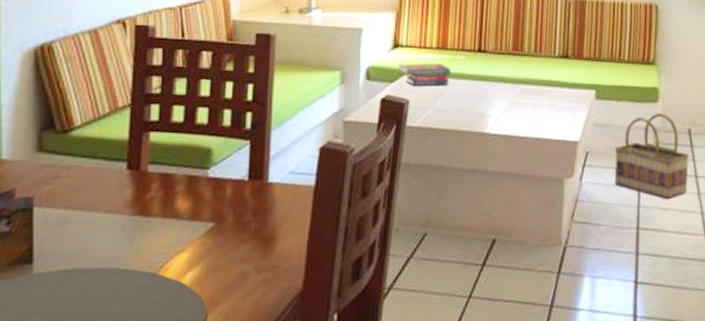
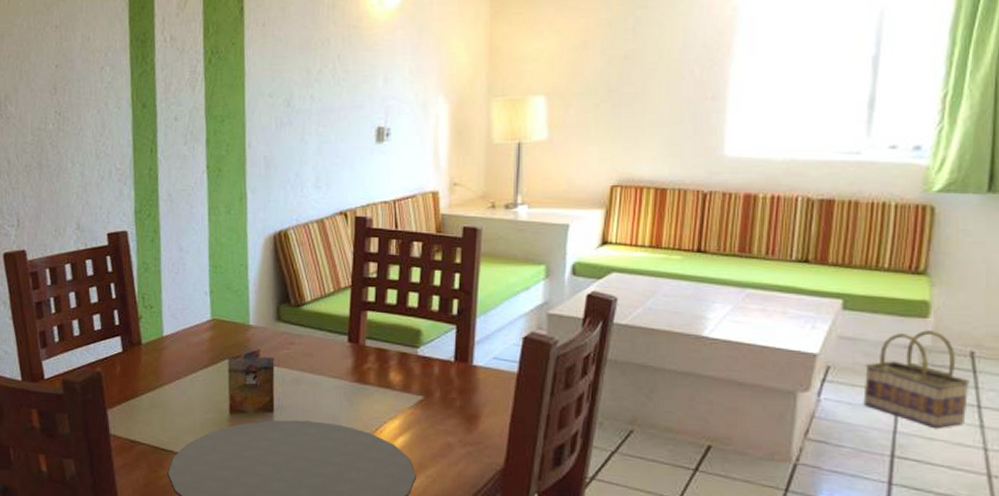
books: present [399,63,451,87] -> none [607,261,665,285]

